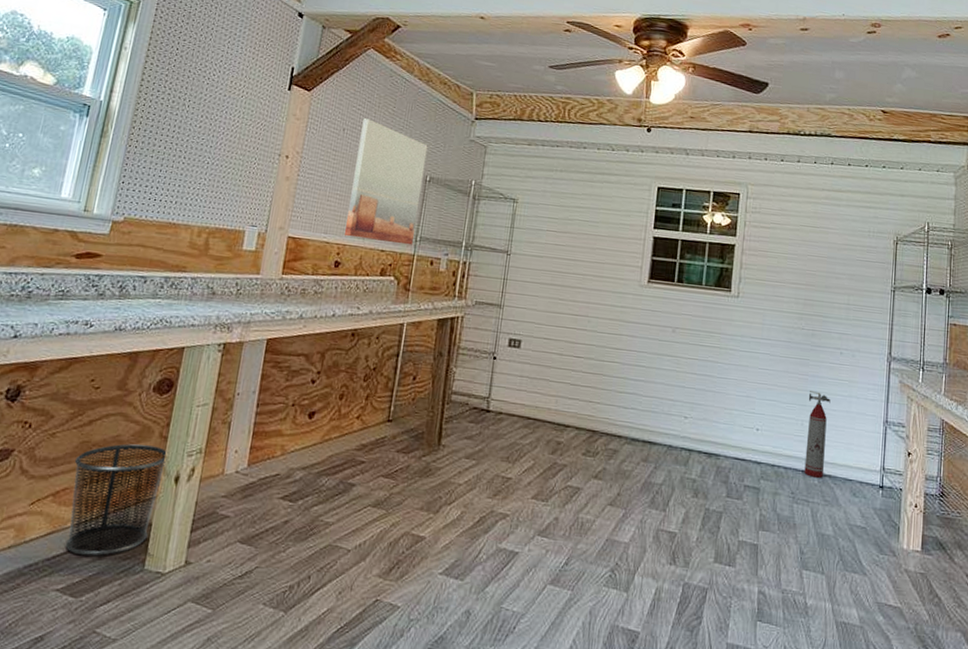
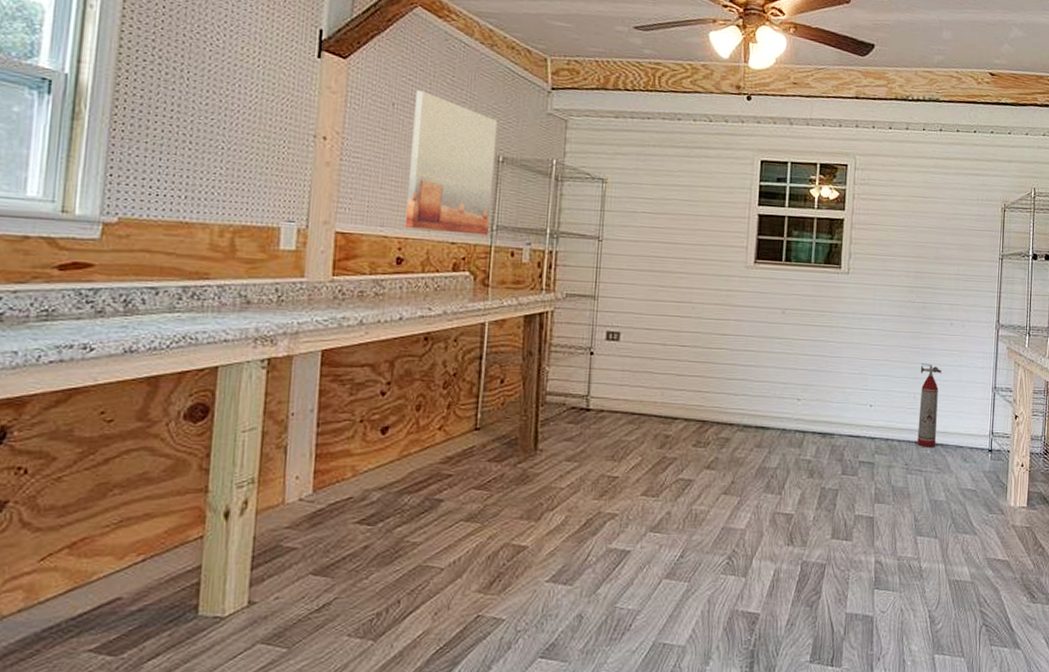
waste bin: present [65,444,169,557] -> none [91,481,212,610]

